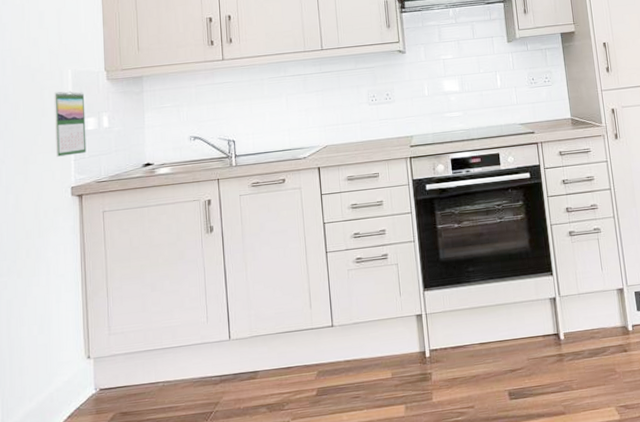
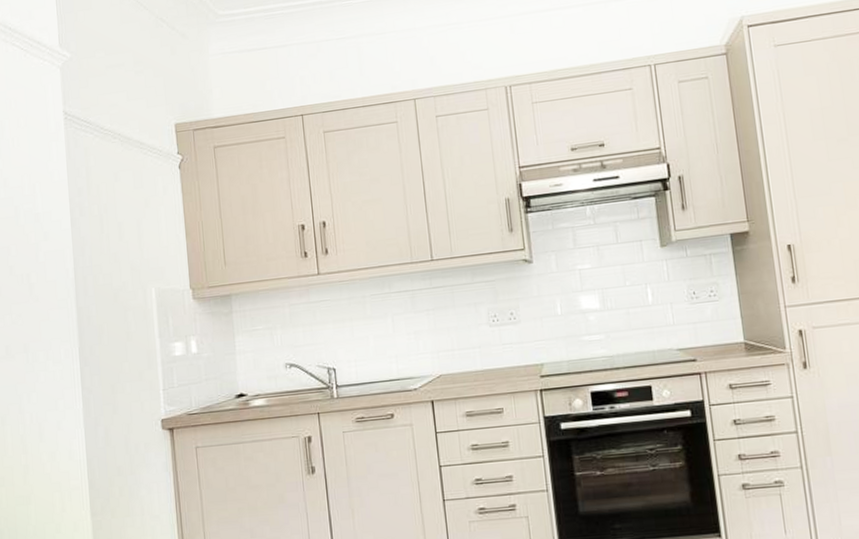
calendar: present [53,91,87,157] -> none [138,312,176,386]

